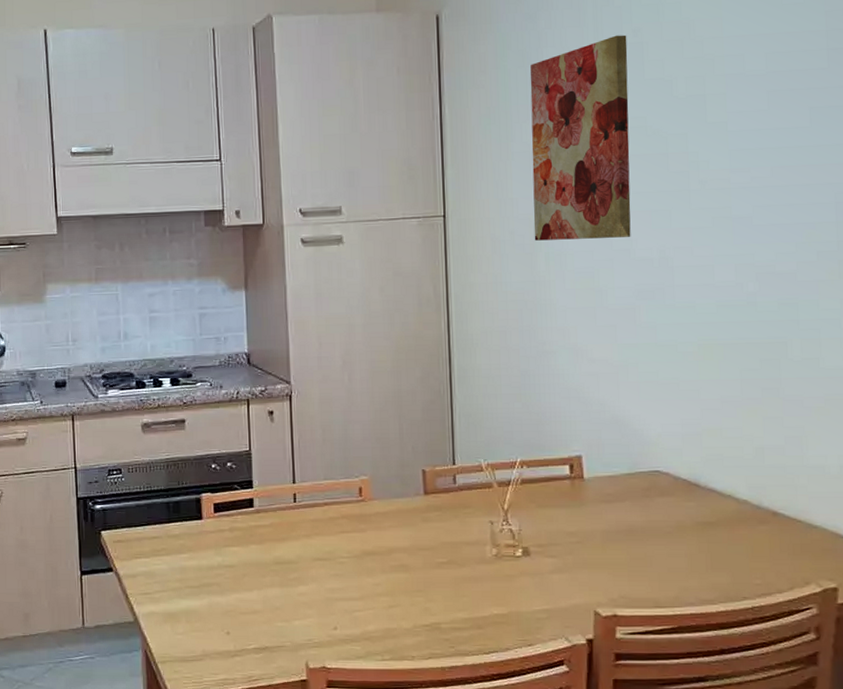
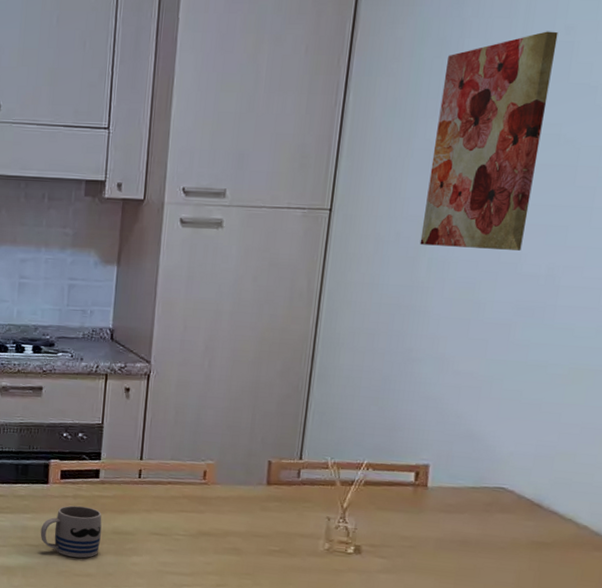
mug: none [200,539,264,594] -> present [40,505,102,558]

